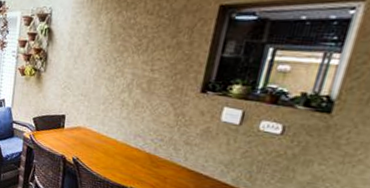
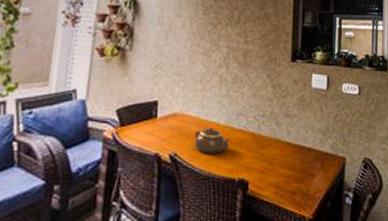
teapot: none [93,142,127,164] -> present [194,128,231,154]

